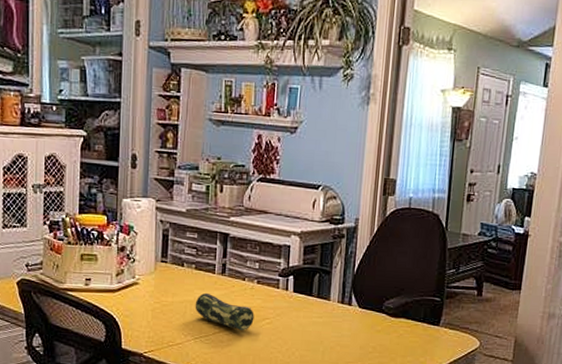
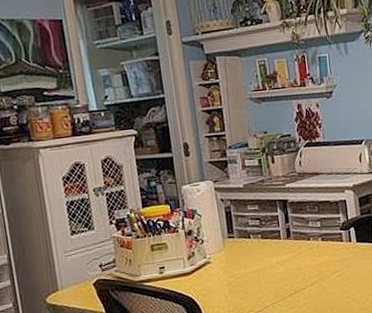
pencil case: present [195,292,254,331] -> none [267,258,325,288]

